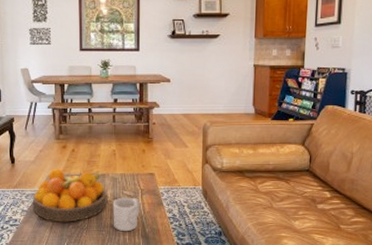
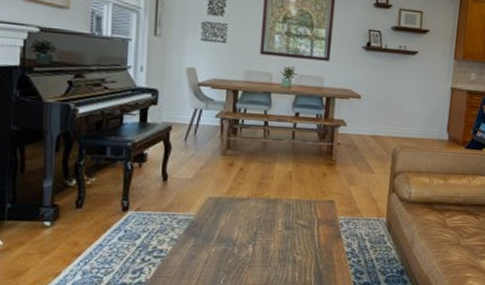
fruit bowl: present [32,168,108,222] -> none [184,189,278,255]
mug: present [112,197,141,232] -> none [281,227,316,268]

